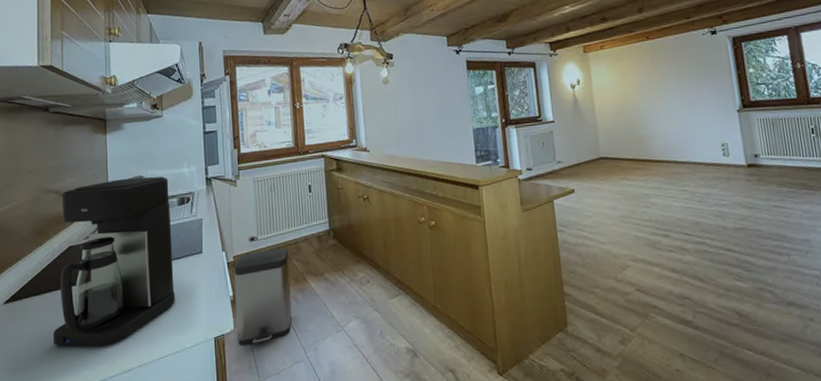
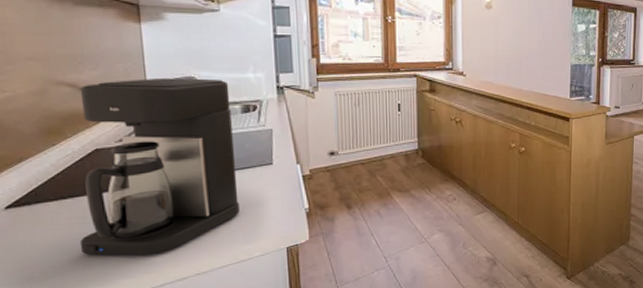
pedal bin: present [234,247,292,347] -> none [310,163,374,256]

